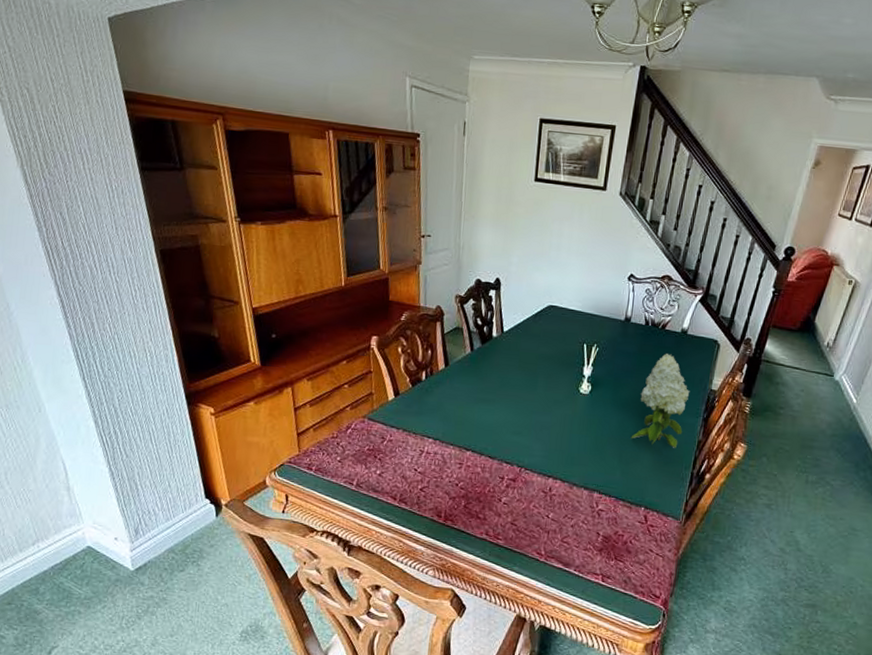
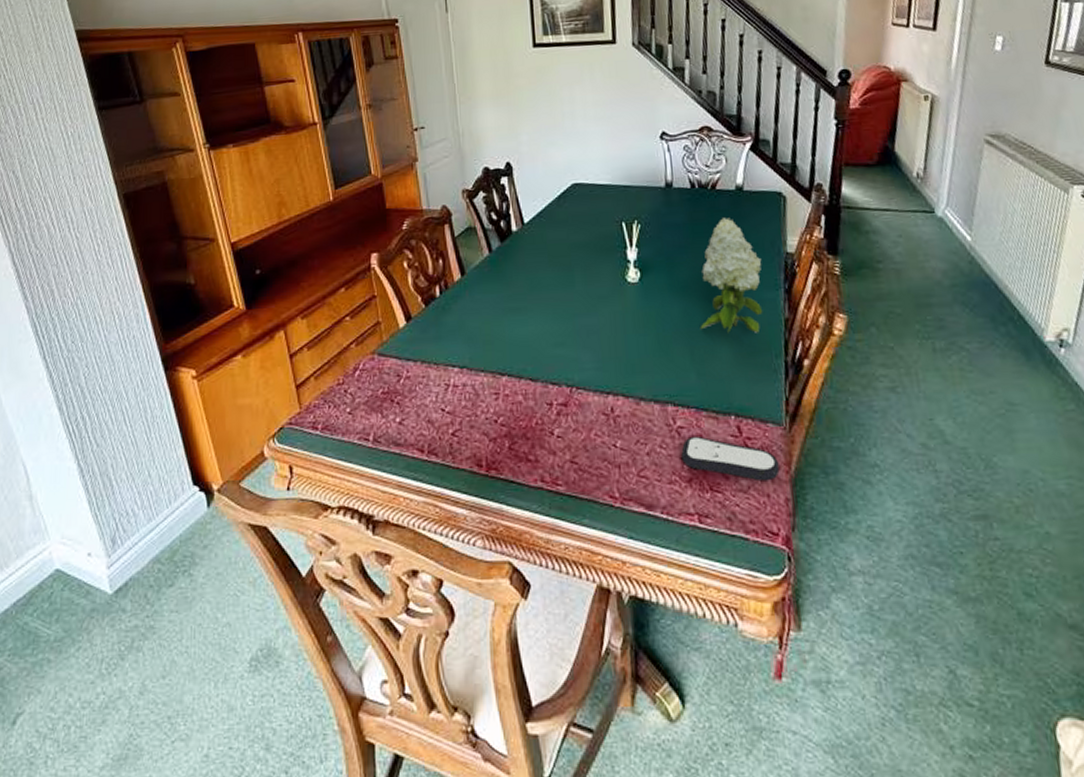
remote control: none [597,518,671,559] -> present [681,436,780,481]

